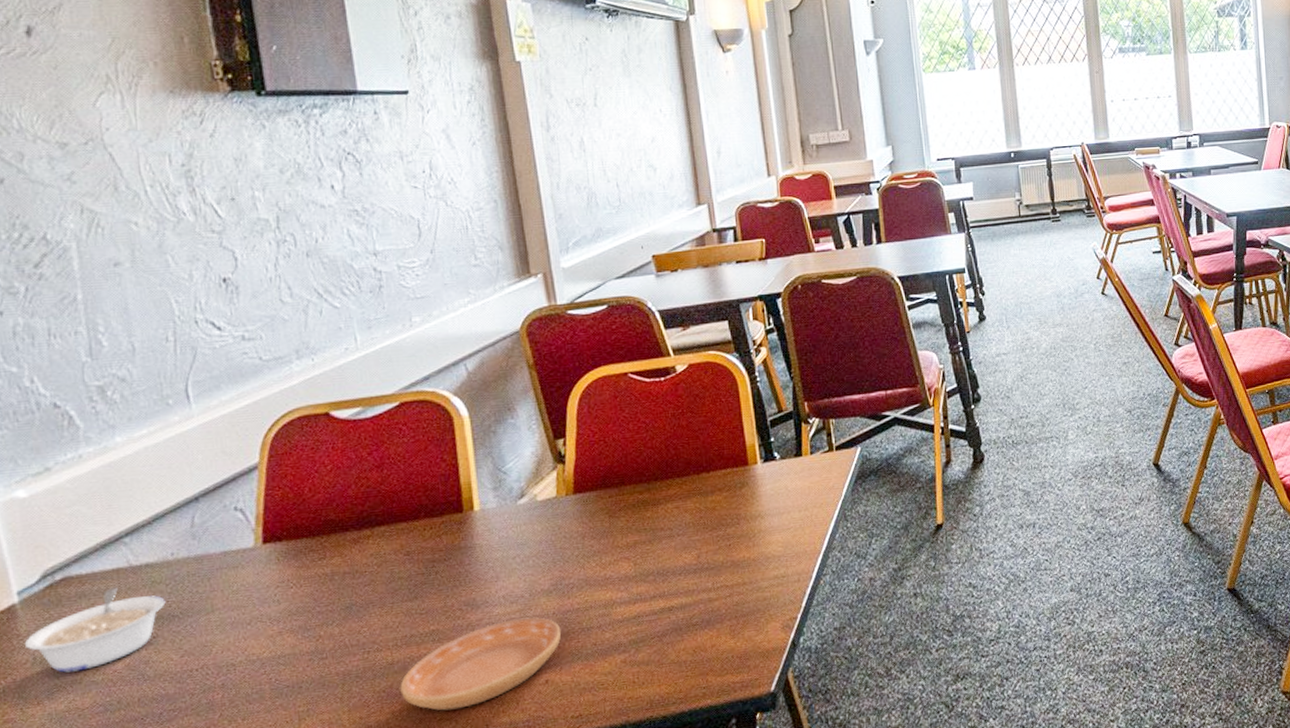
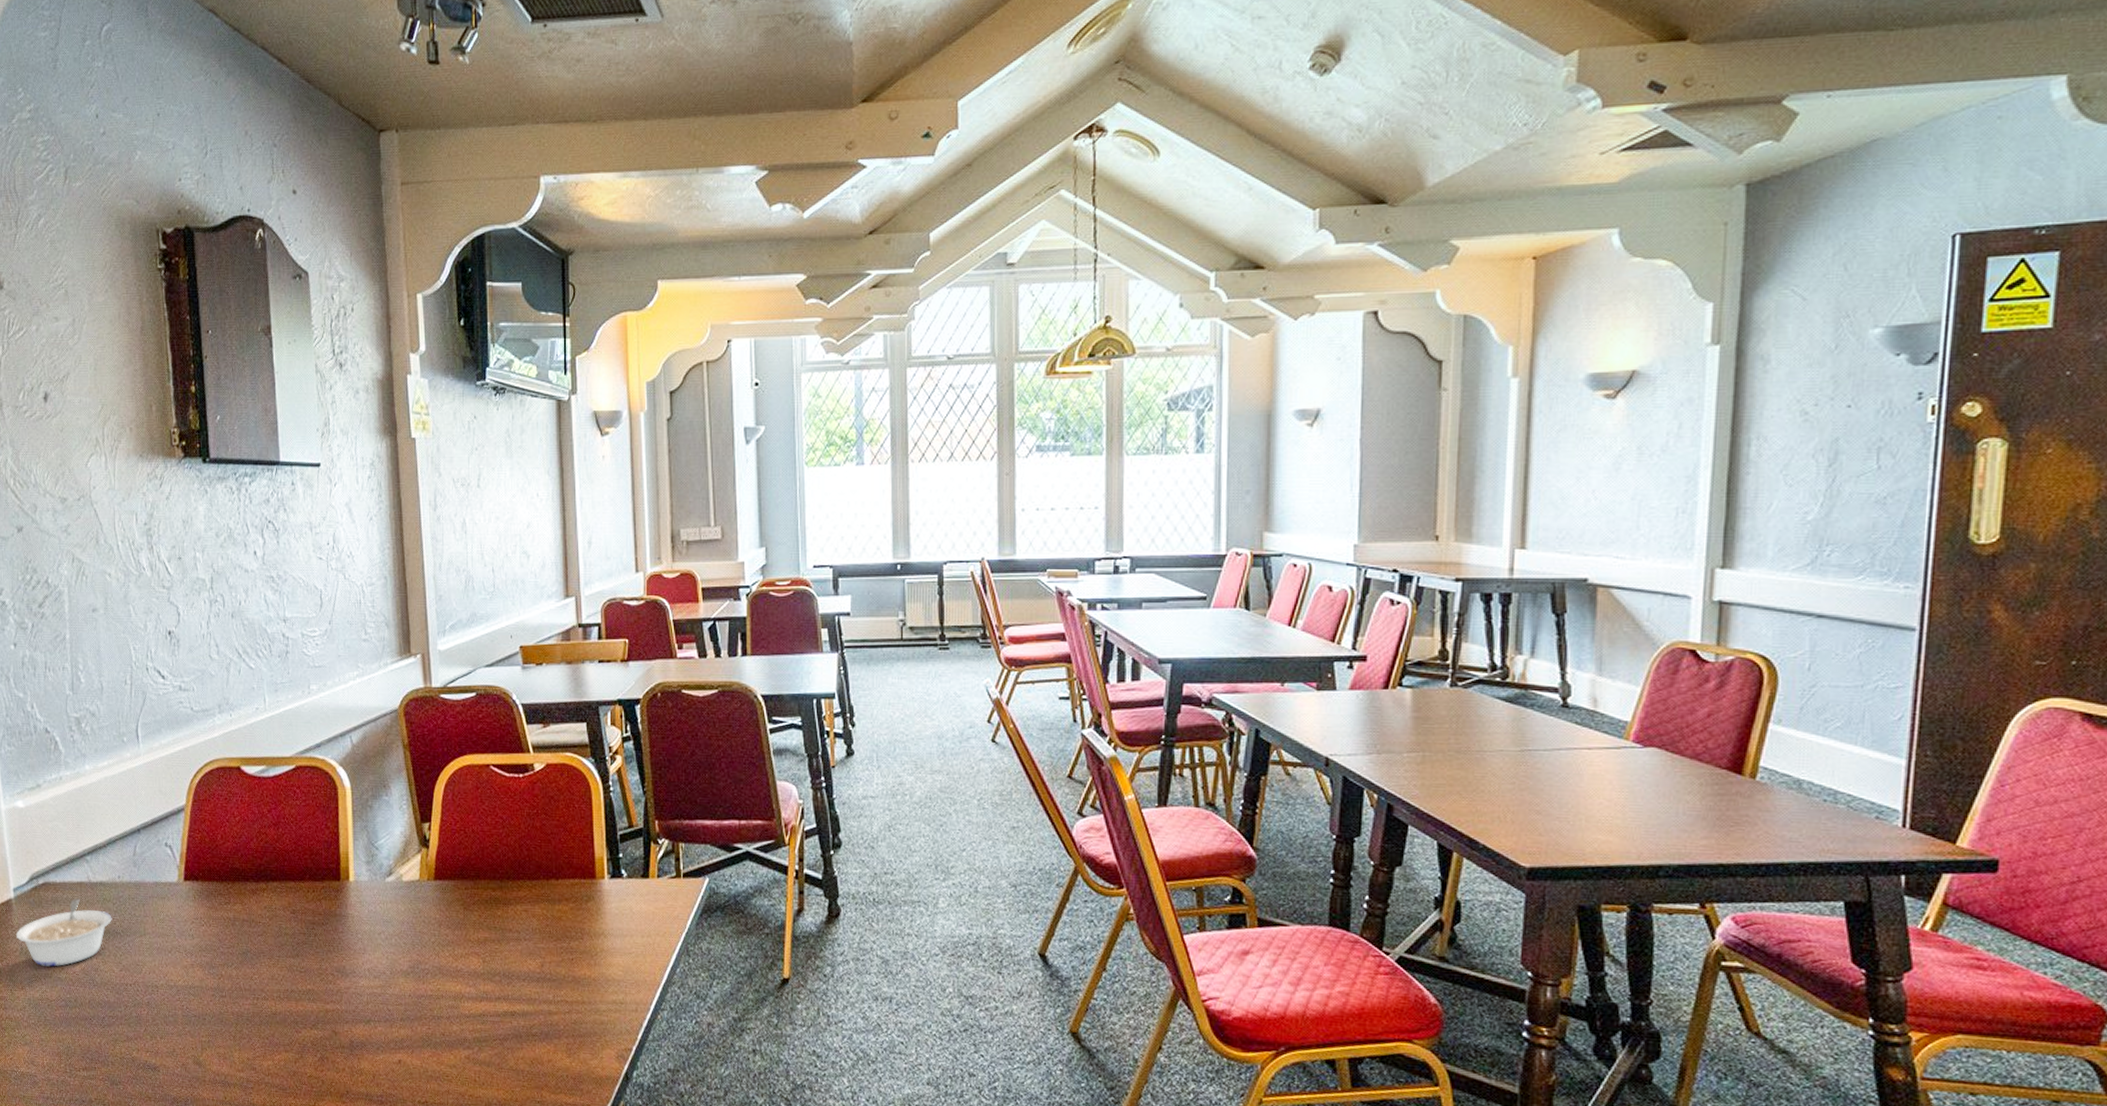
saucer: present [400,617,562,711] -> none [280,994,415,1070]

